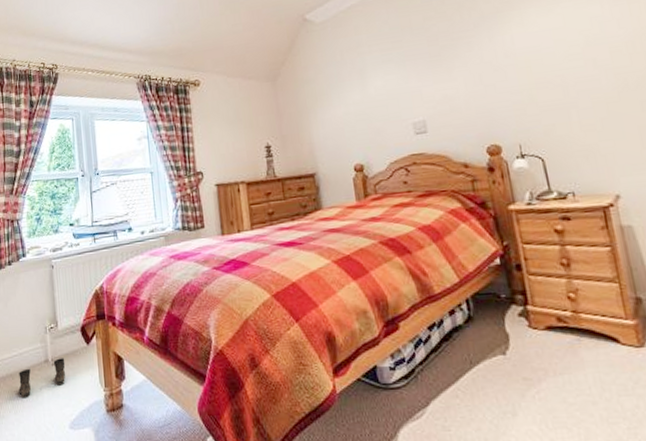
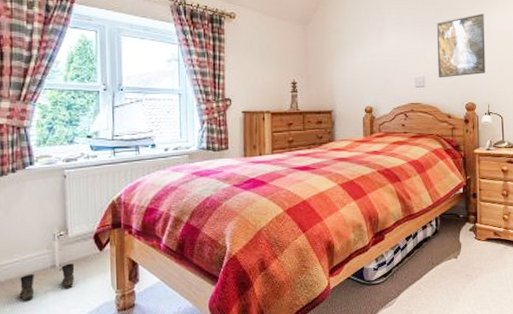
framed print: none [432,31,509,120] -> present [436,13,486,78]

